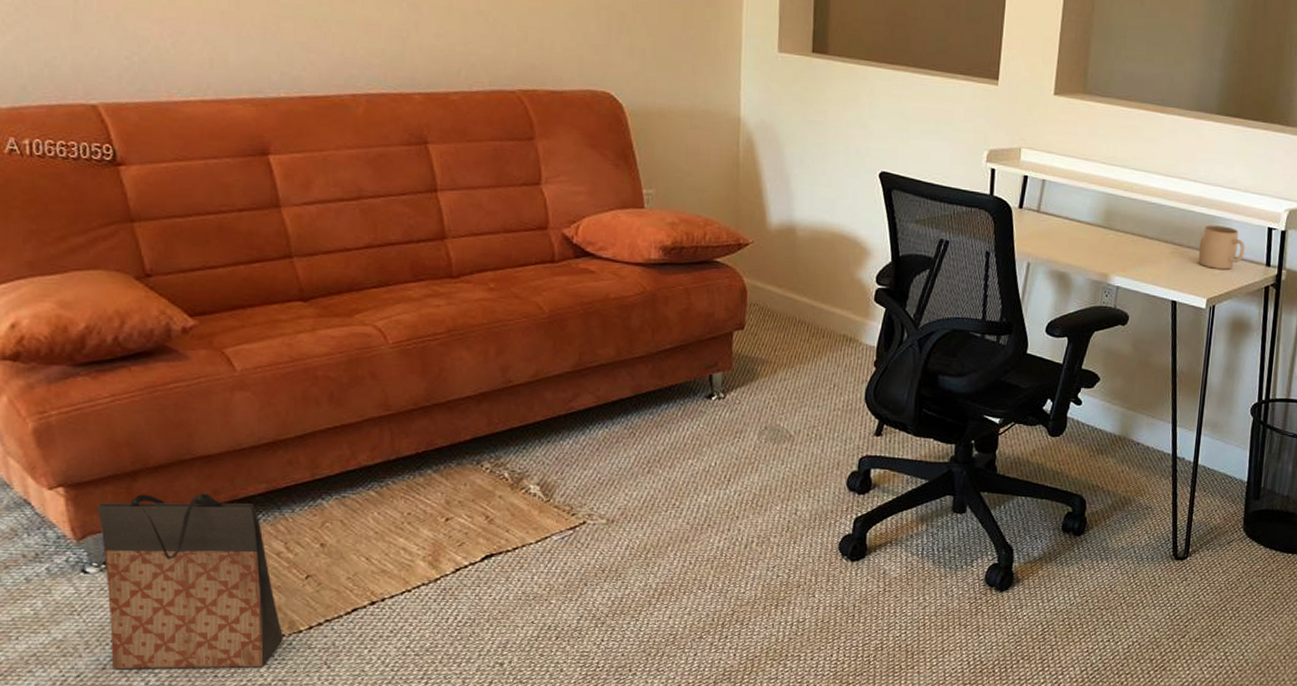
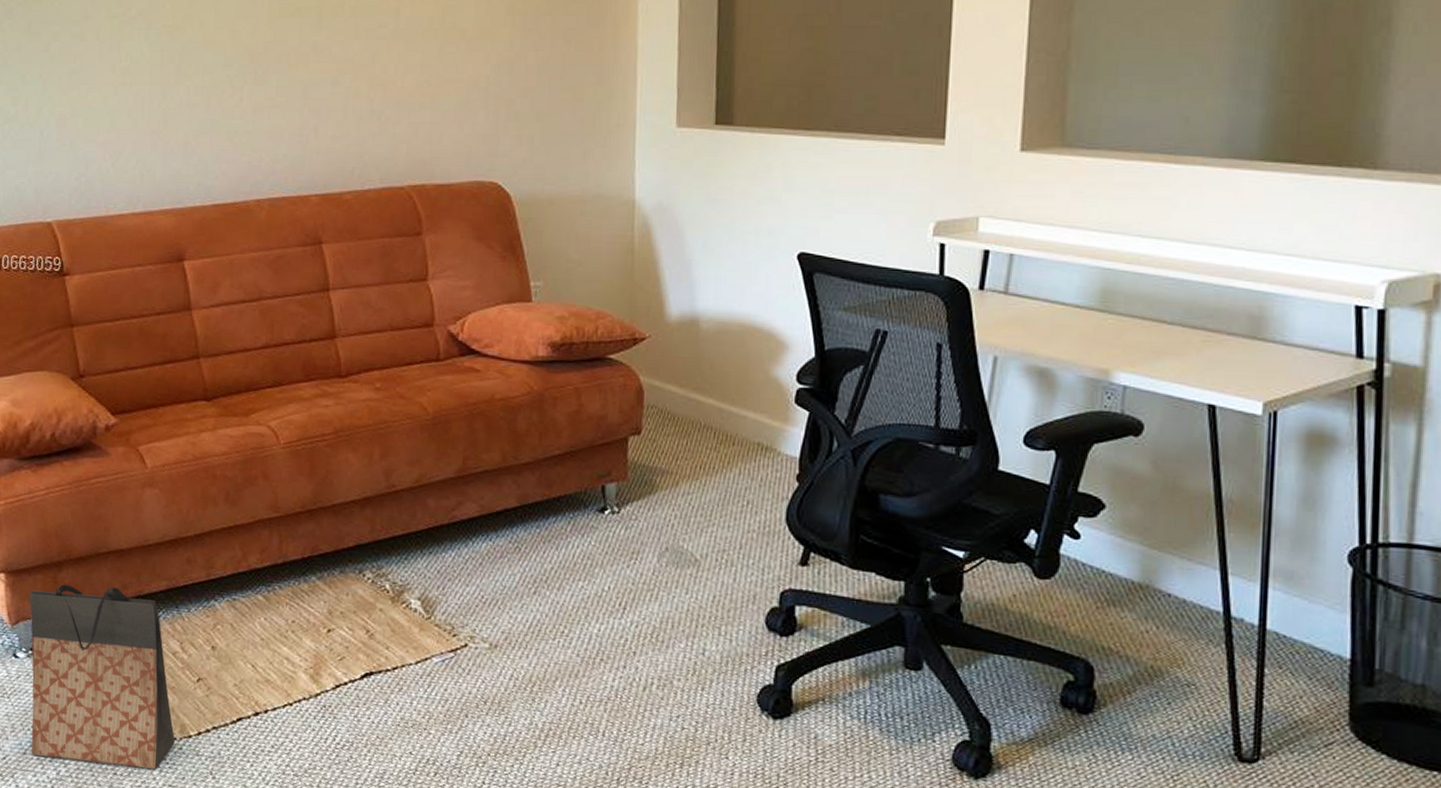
mug: present [1198,225,1245,270] -> none [1245,304,1320,363]

